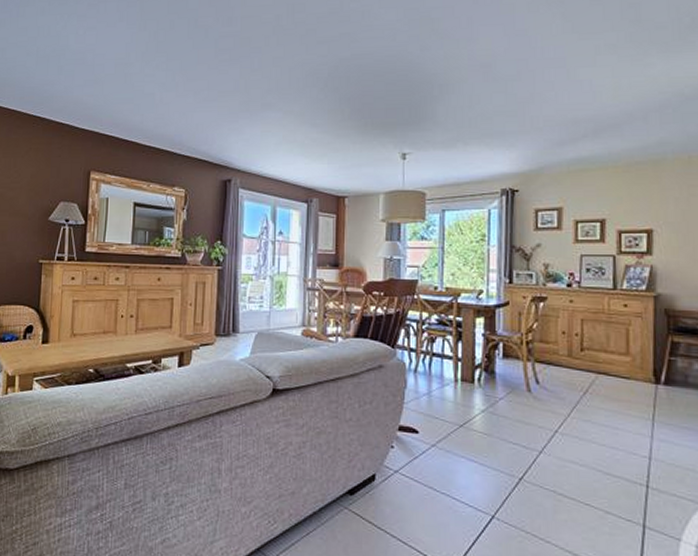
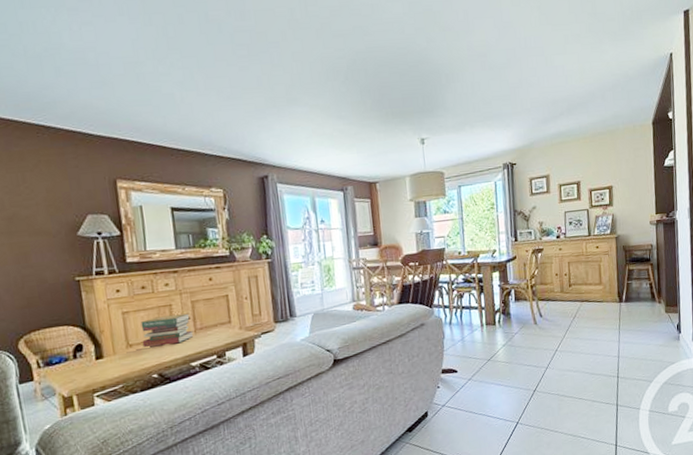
books: none [85,310,134,341] -> present [140,313,194,347]

